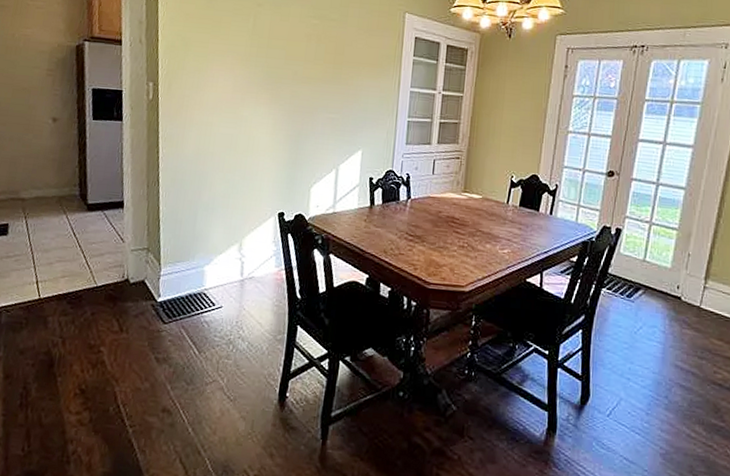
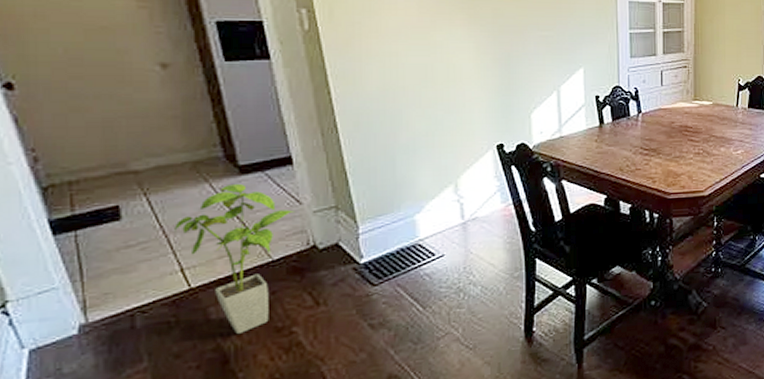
house plant: none [38,218,119,345] -> present [174,183,296,335]

